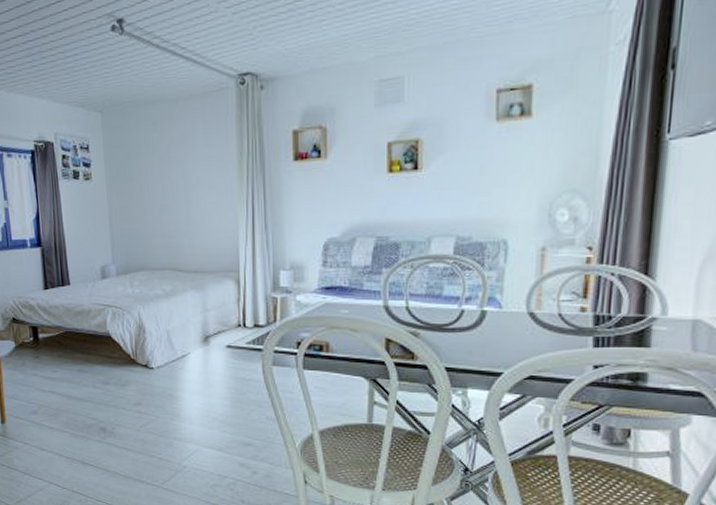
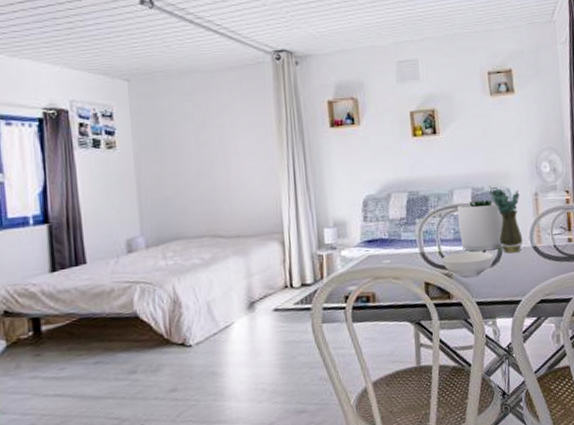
bowl: none [409,310,476,340] -> present [442,251,495,278]
planter: none [433,251,492,312] -> present [457,199,503,252]
vase: none [478,235,520,319] -> present [489,185,523,254]

